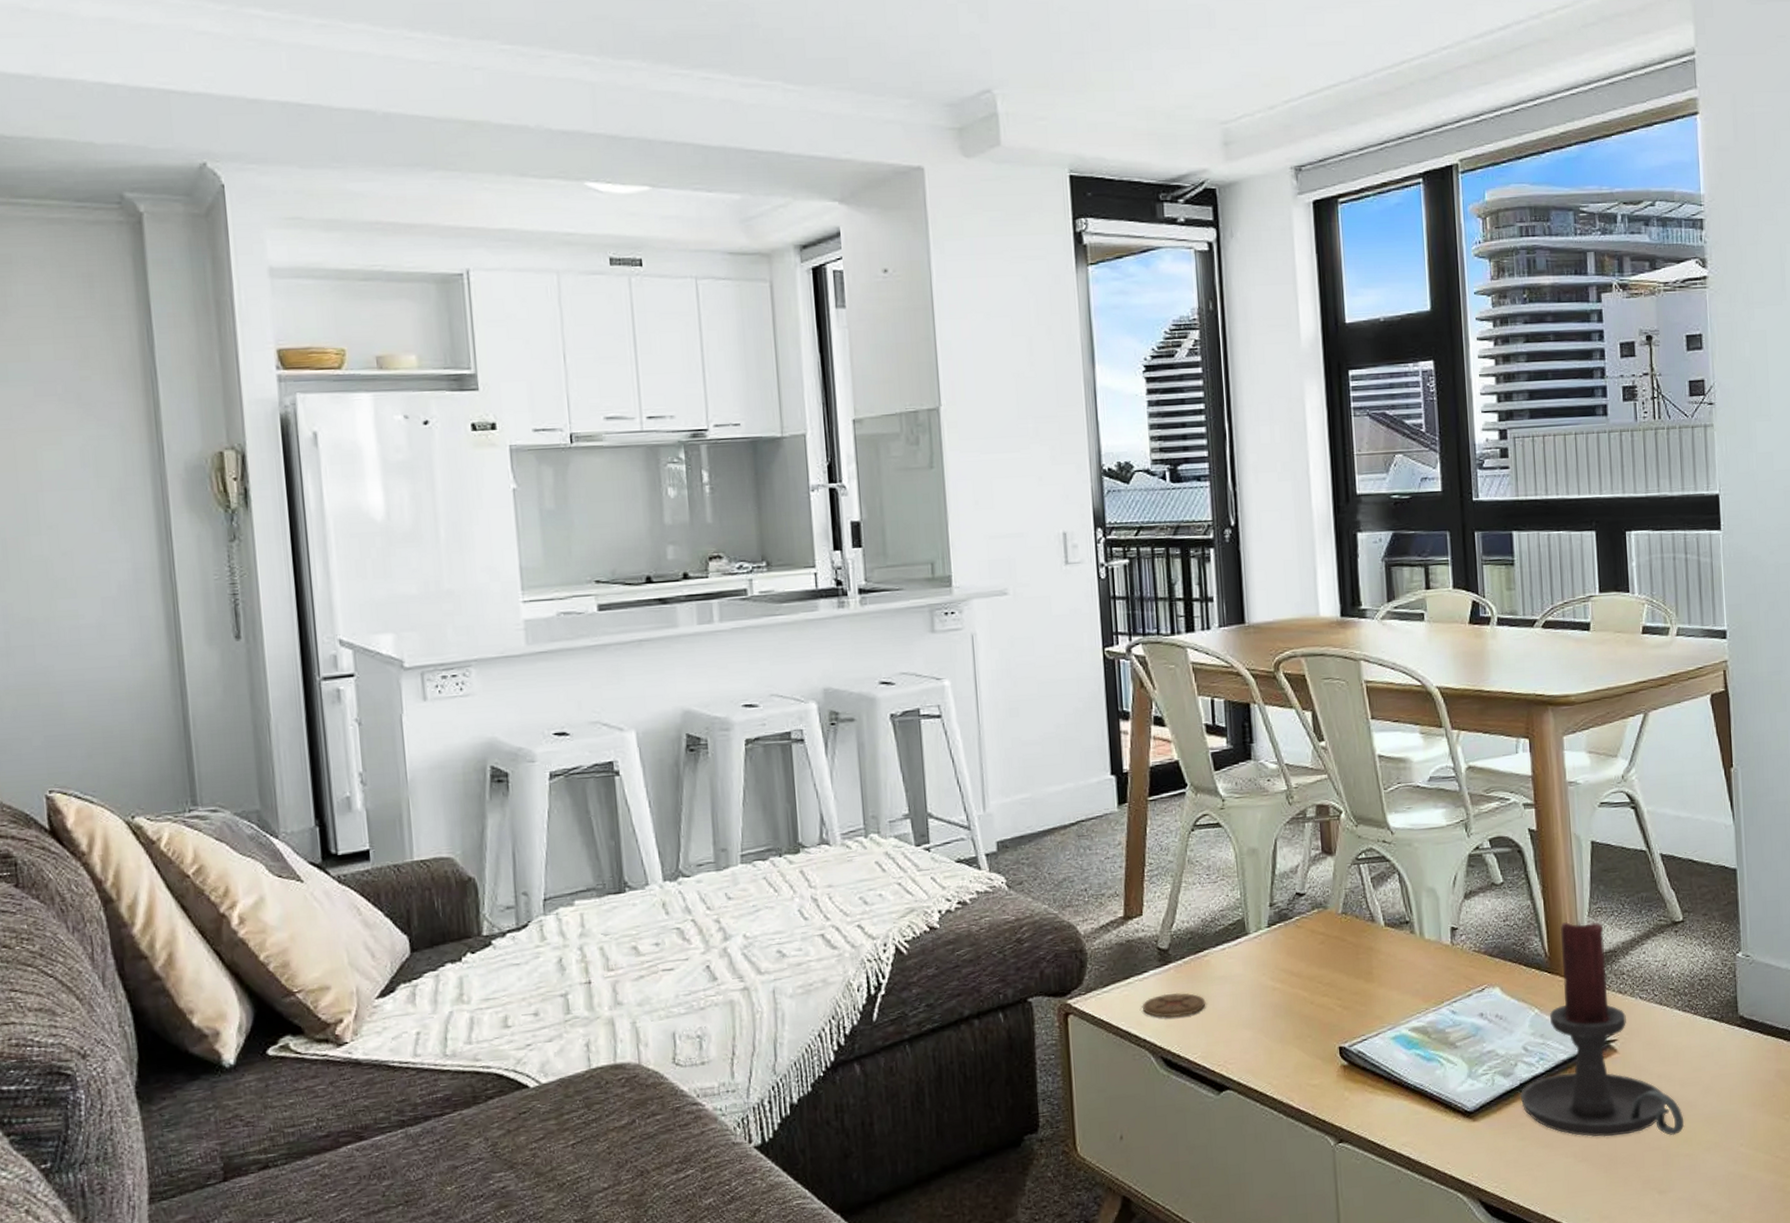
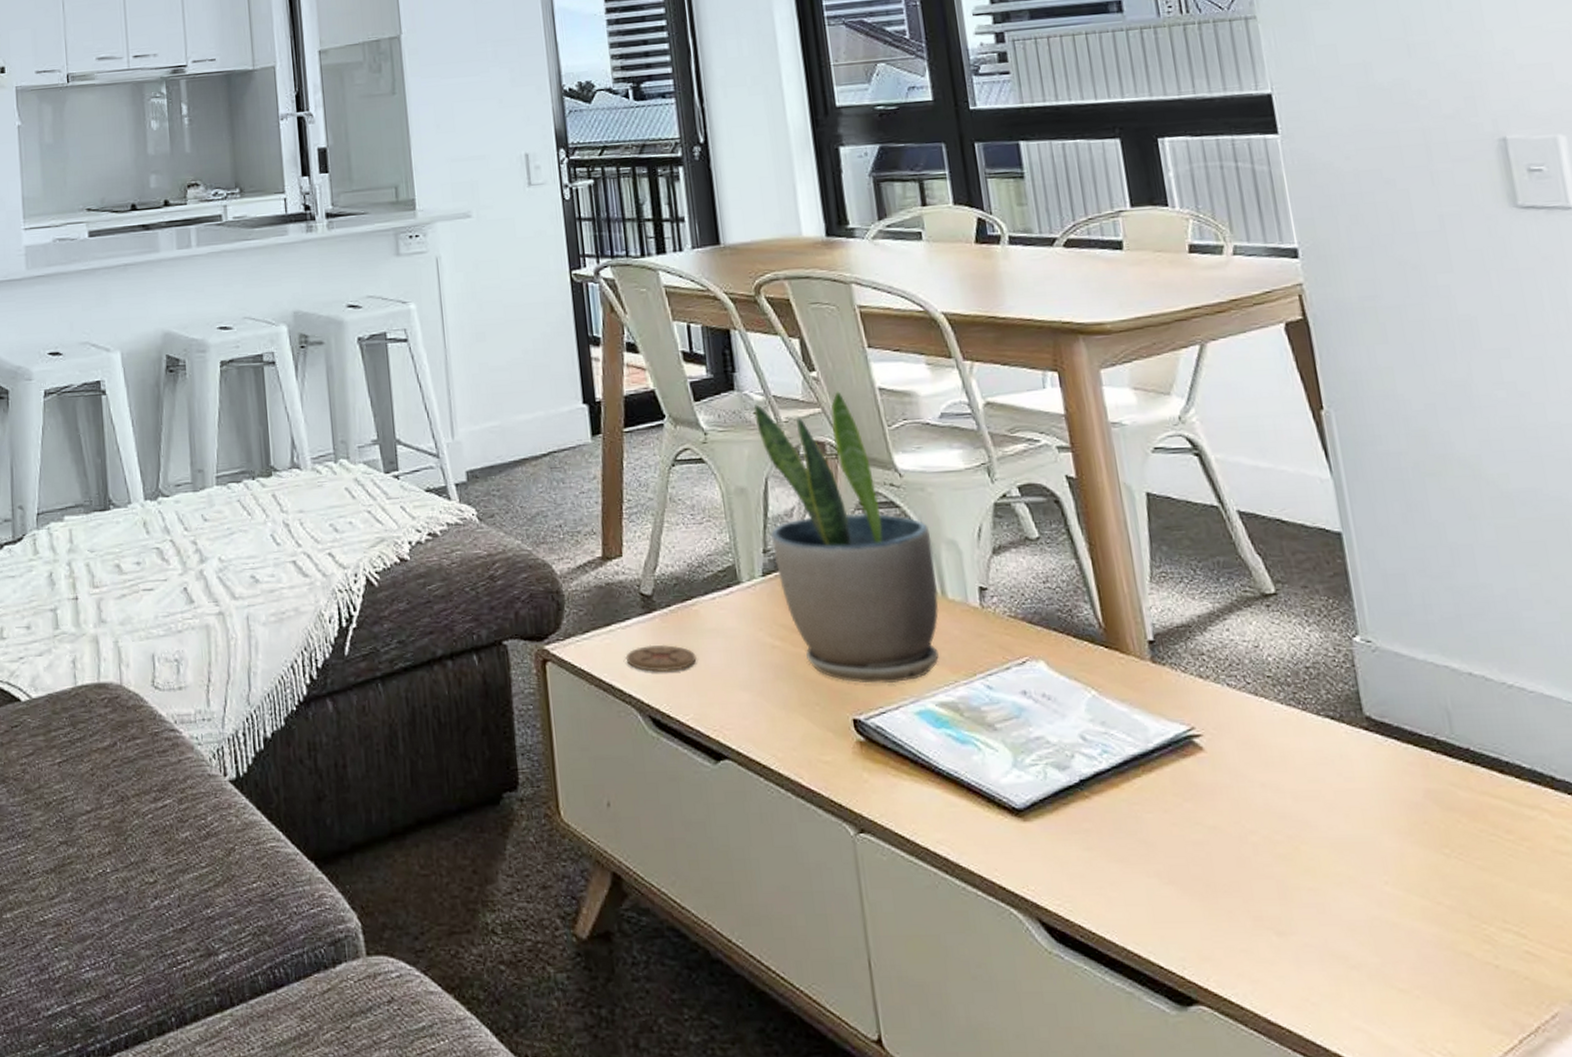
potted plant: none [1267,759,1417,1016] -> present [753,391,939,684]
candle holder: present [1520,920,1685,1137] -> none [1081,586,1304,863]

